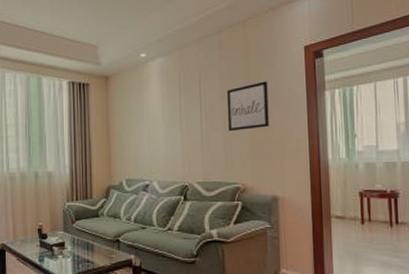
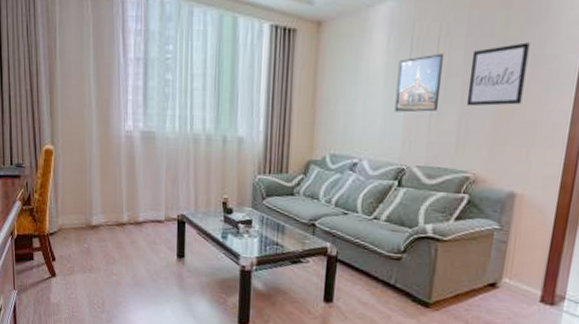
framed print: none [172,94,207,141] -> present [394,53,444,113]

